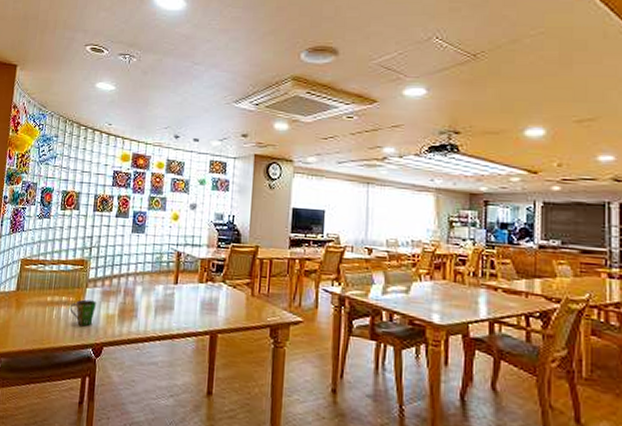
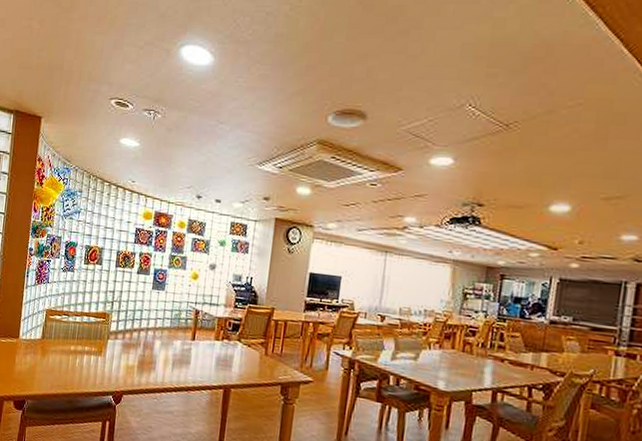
cup: present [69,299,97,327] -> none [91,350,118,375]

